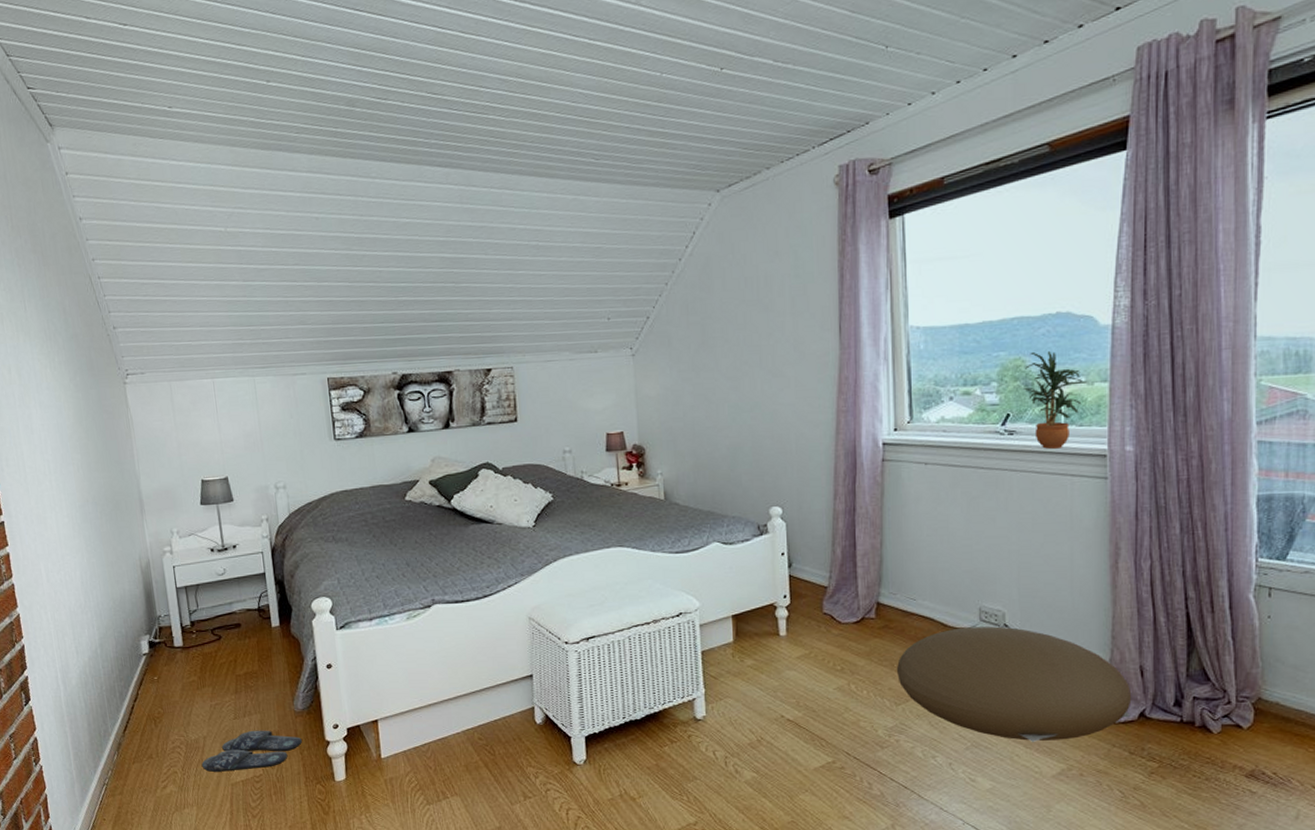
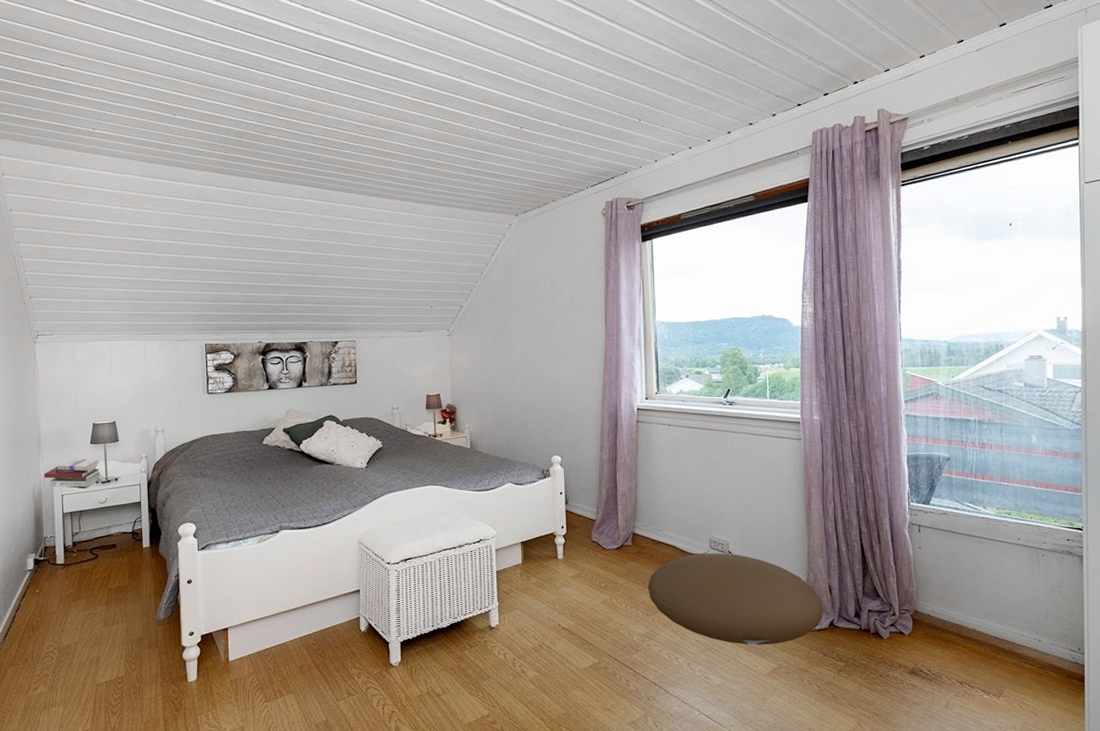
books: none [150,522,217,558] -> present [44,458,101,489]
slippers: present [201,730,302,772] -> none [71,637,161,674]
potted plant: present [1022,350,1088,450] -> none [739,343,785,417]

